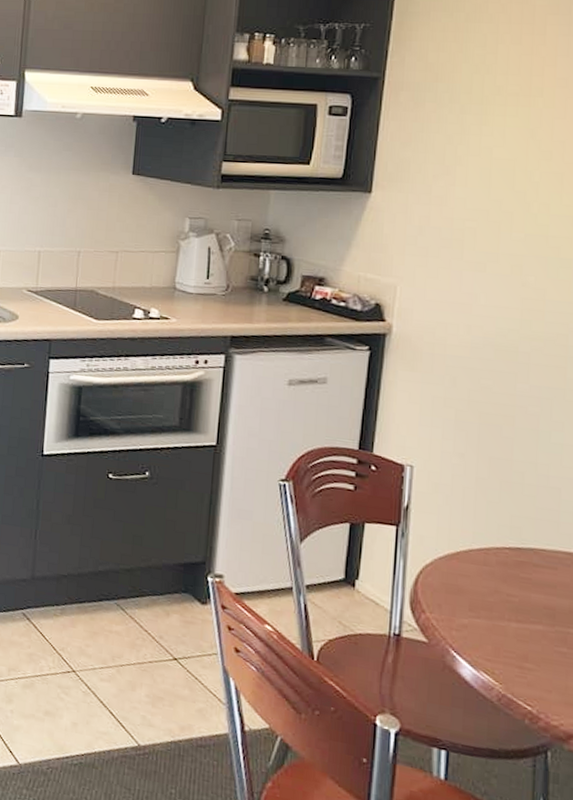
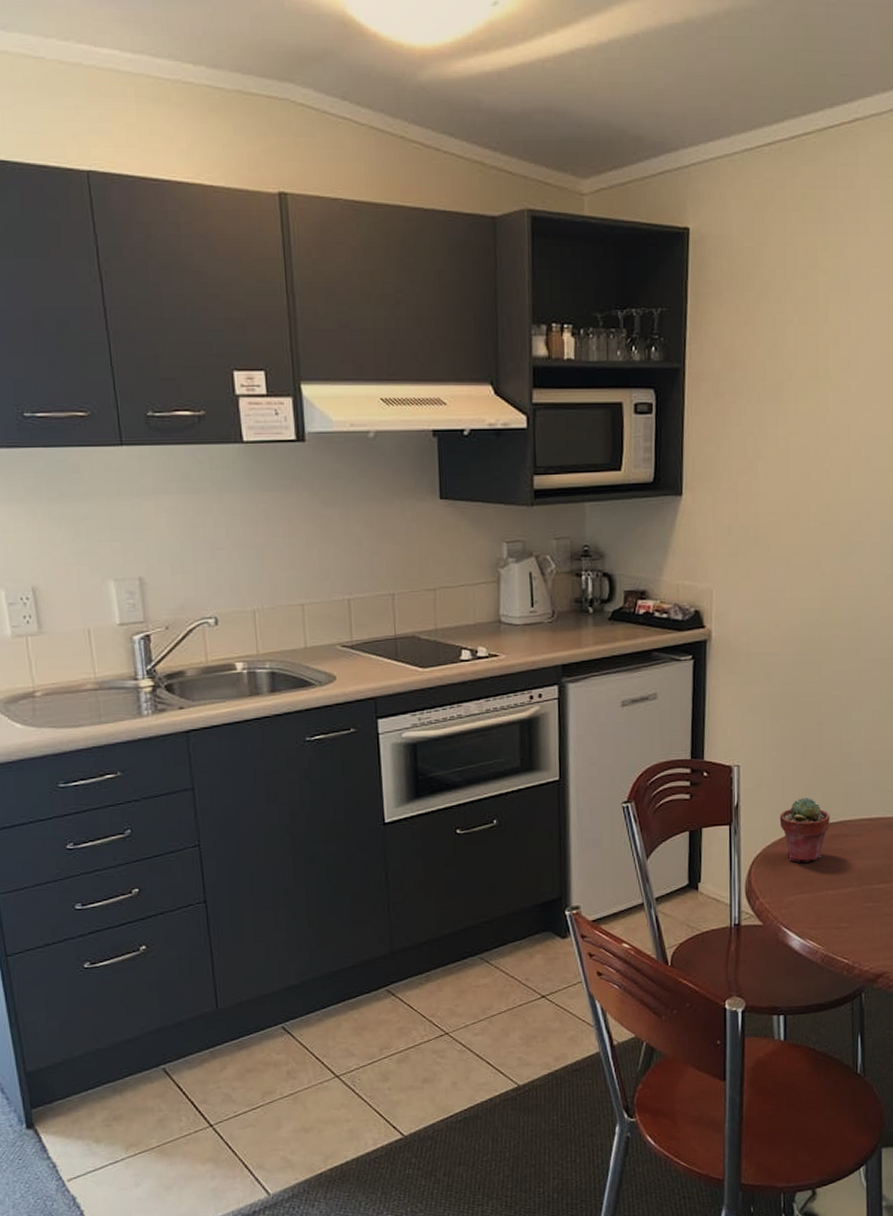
potted succulent: none [456,513,518,586] -> present [779,798,830,863]

